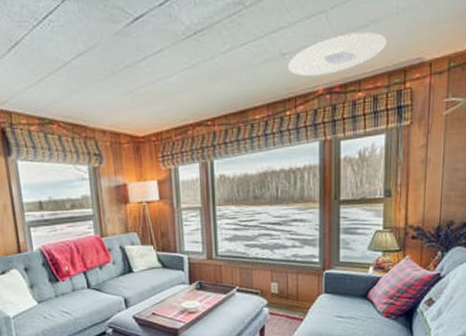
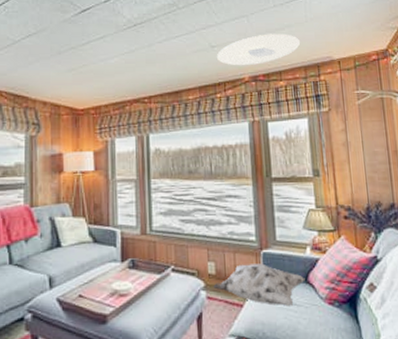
decorative pillow: none [276,283,365,321] -> present [213,263,305,307]

